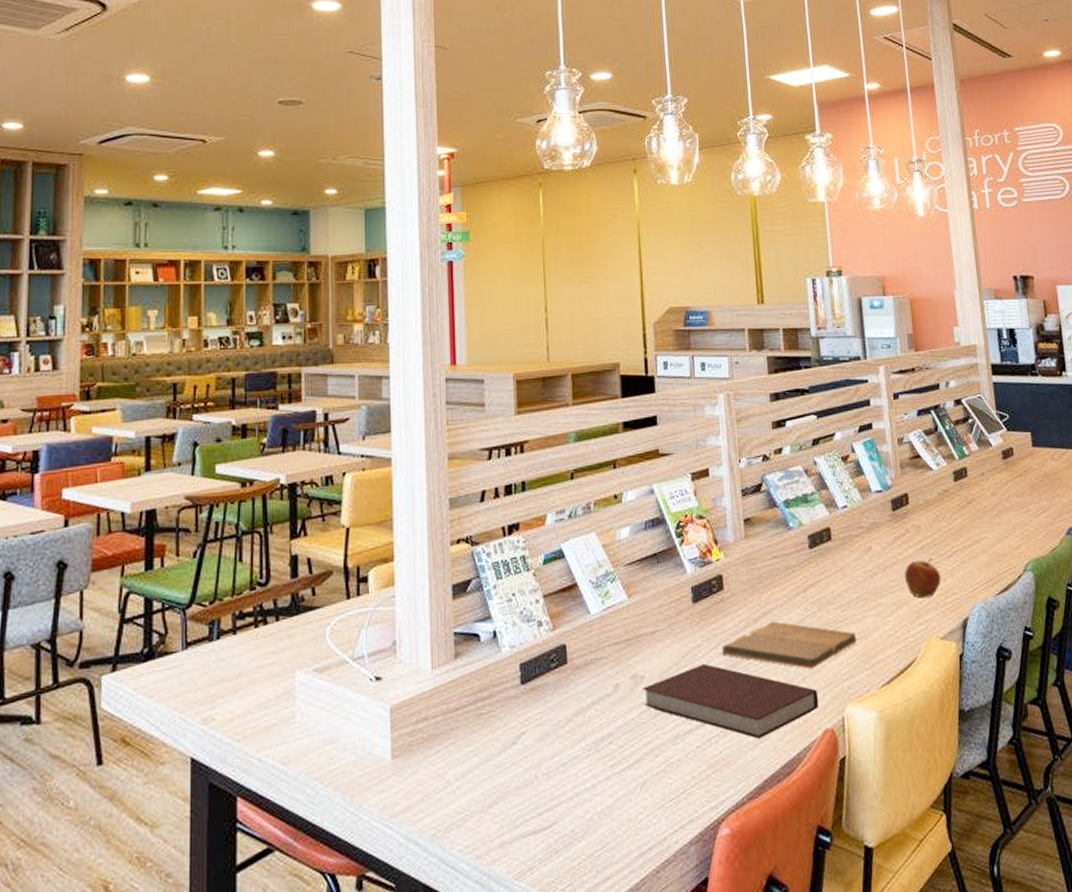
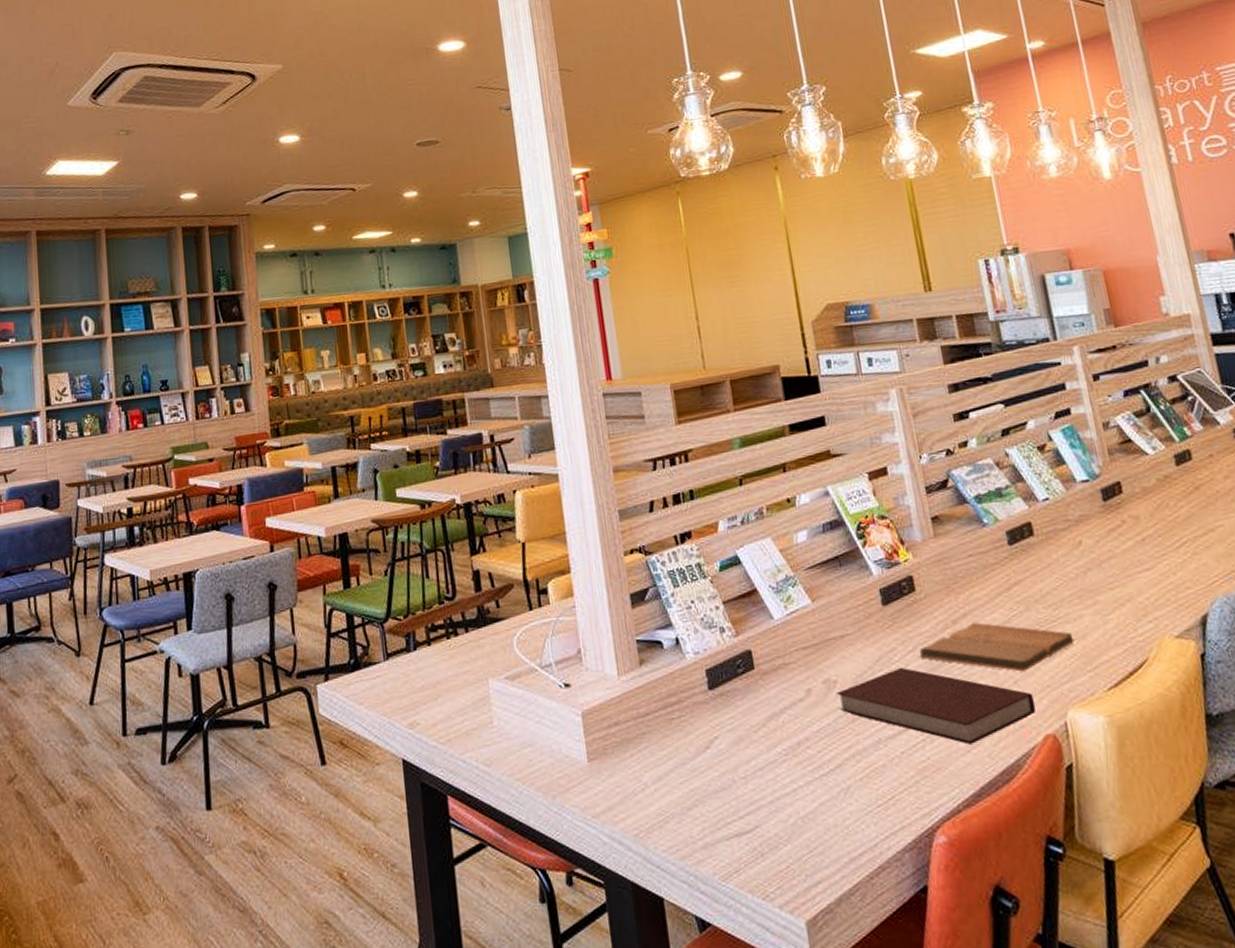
apple: present [905,558,941,598] -> none [1124,550,1171,594]

